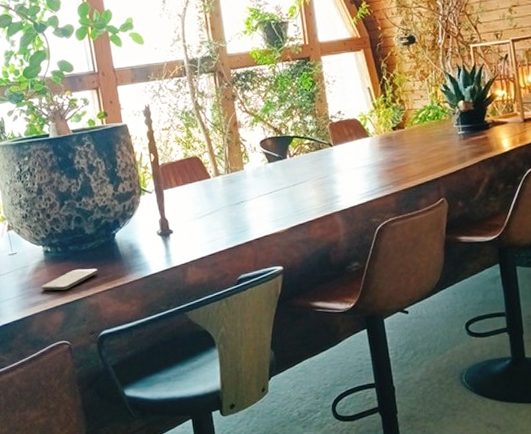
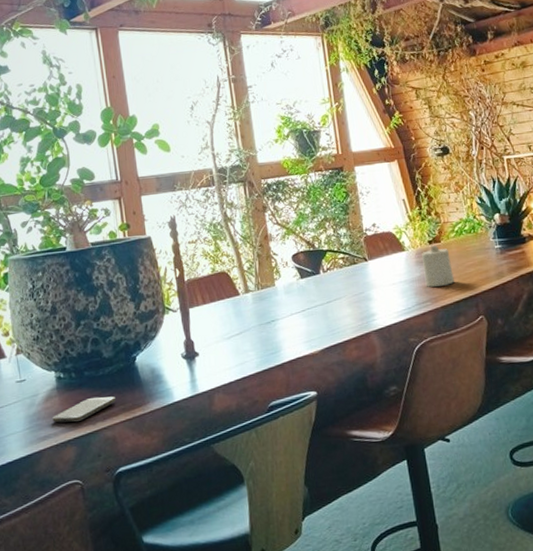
candle: none [384,131,417,171] -> present [421,245,454,287]

